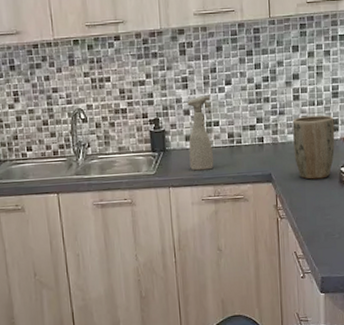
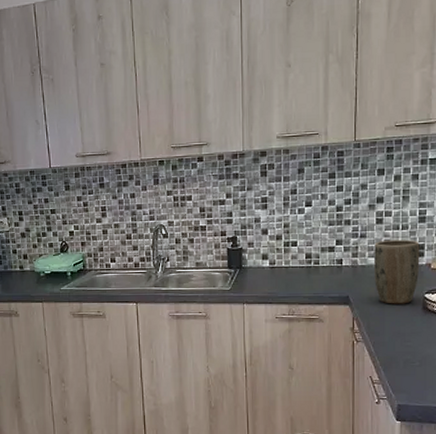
spray bottle: present [187,95,214,171] -> none [265,216,290,289]

